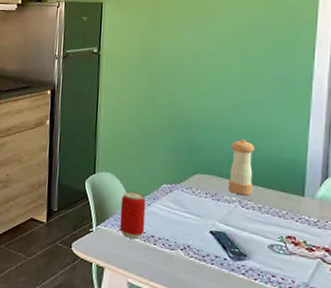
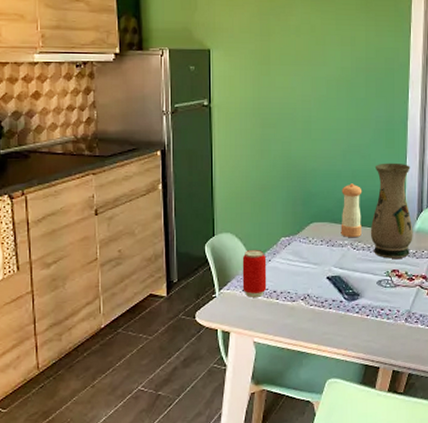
vase: none [262,122,315,226] -> present [370,163,413,259]

